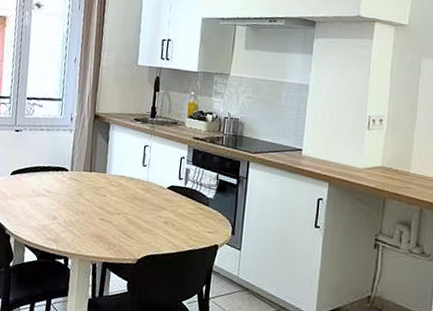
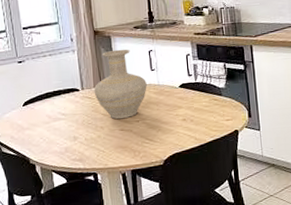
vase: none [82,137,136,209] -> present [94,49,147,119]

